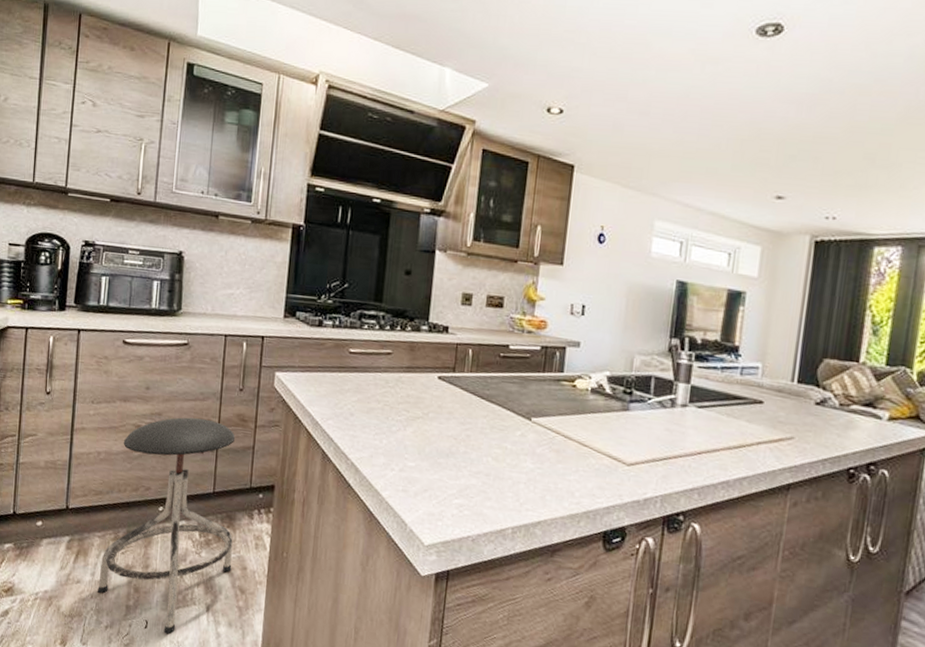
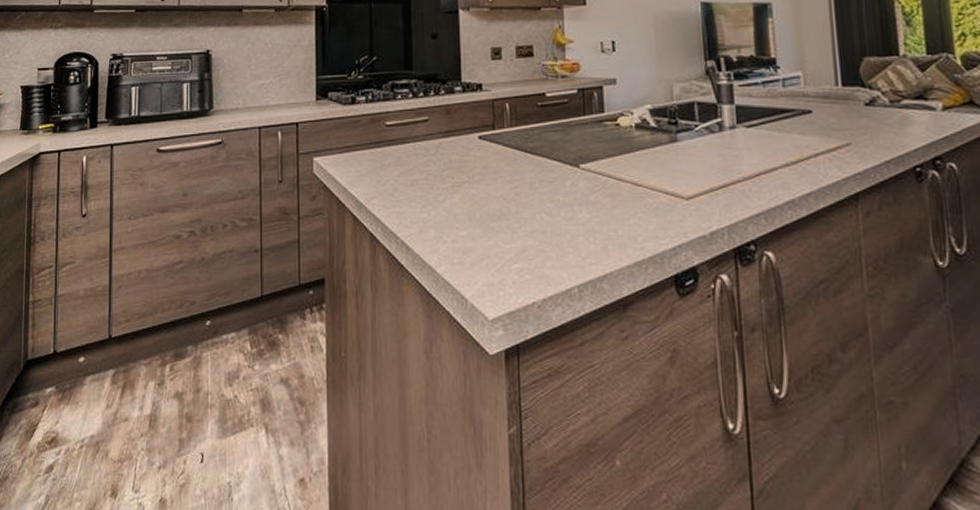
stool: present [98,417,236,635] -> none [147,218,288,466]

